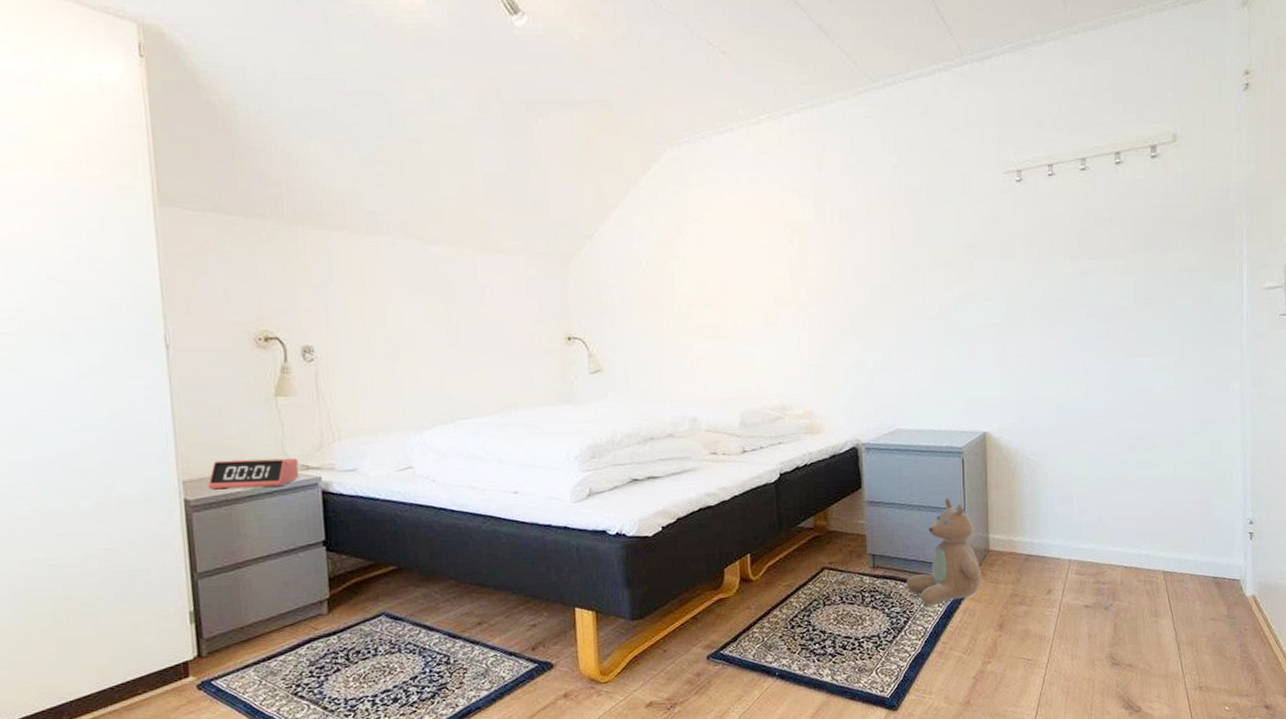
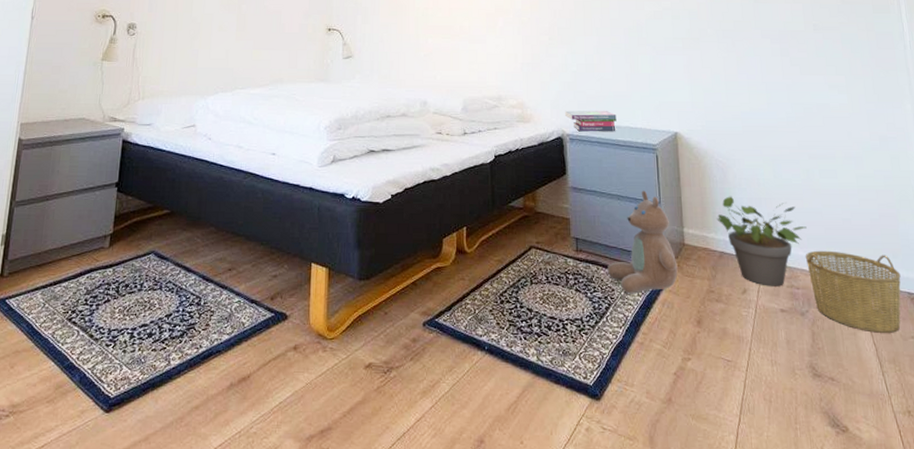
alarm clock: present [207,457,299,490] -> none [38,109,109,134]
books: none [859,414,919,440] -> present [564,110,617,132]
potted plant: none [1024,496,1118,585] -> present [717,196,807,287]
basket: none [1114,542,1208,619] -> present [805,250,901,333]

